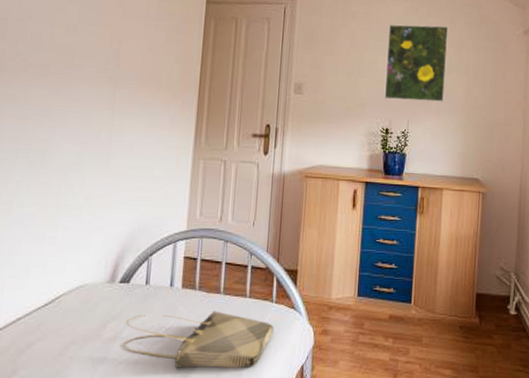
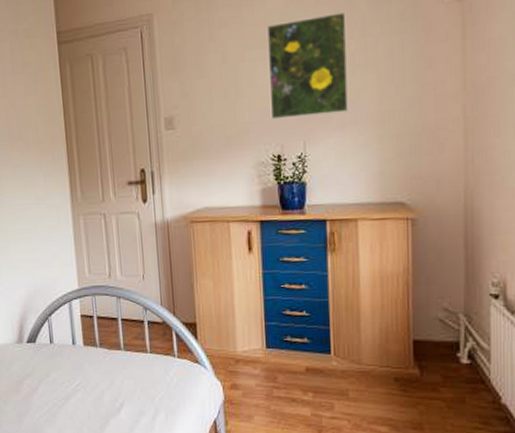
tote bag: present [122,311,274,369] -> none [39,367,180,423]

